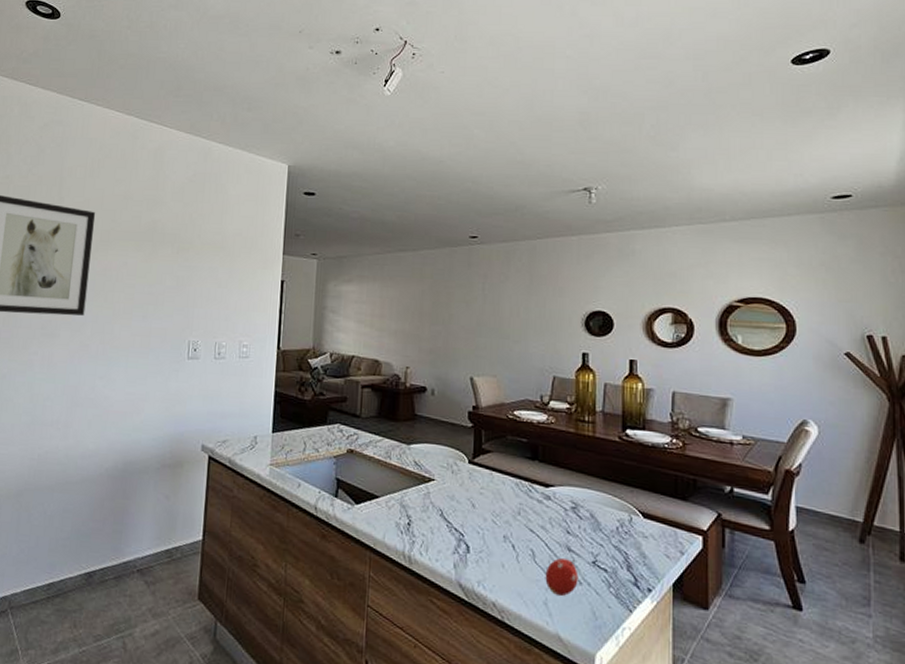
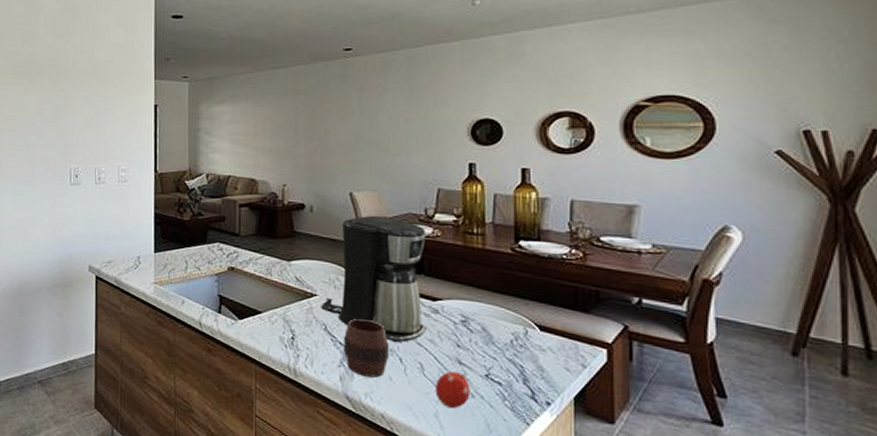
coffee maker: none [438,401,540,529] -> present [321,216,426,343]
cup: none [459,504,503,565] -> present [344,318,390,378]

